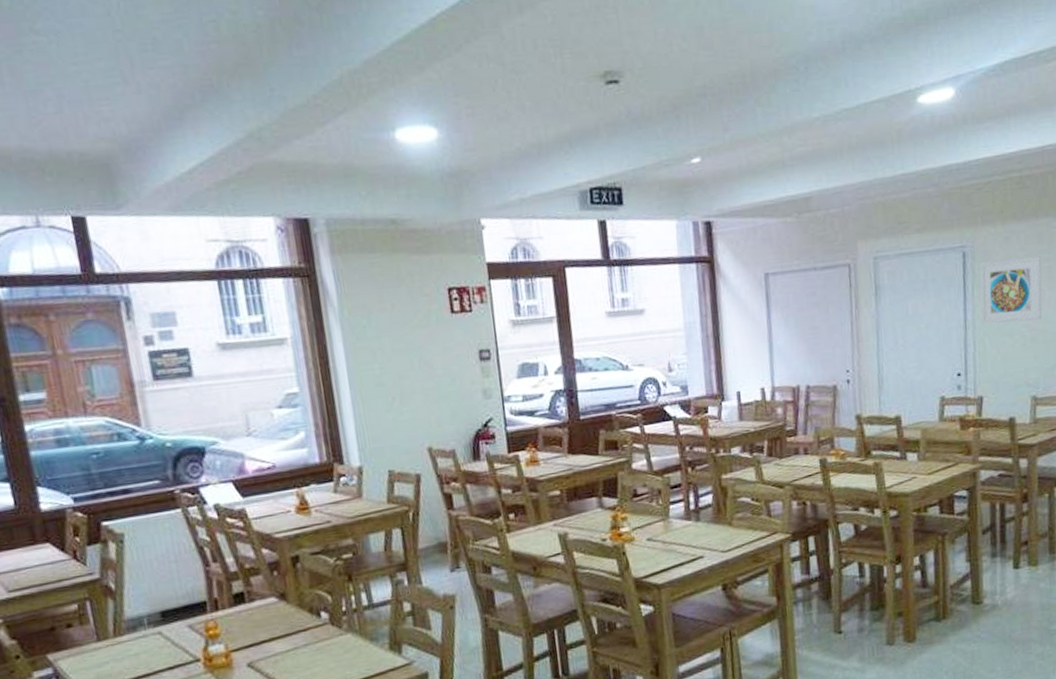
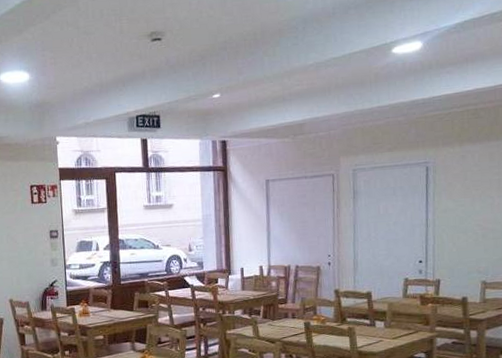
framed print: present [979,256,1042,325] -> none [440,171,493,223]

